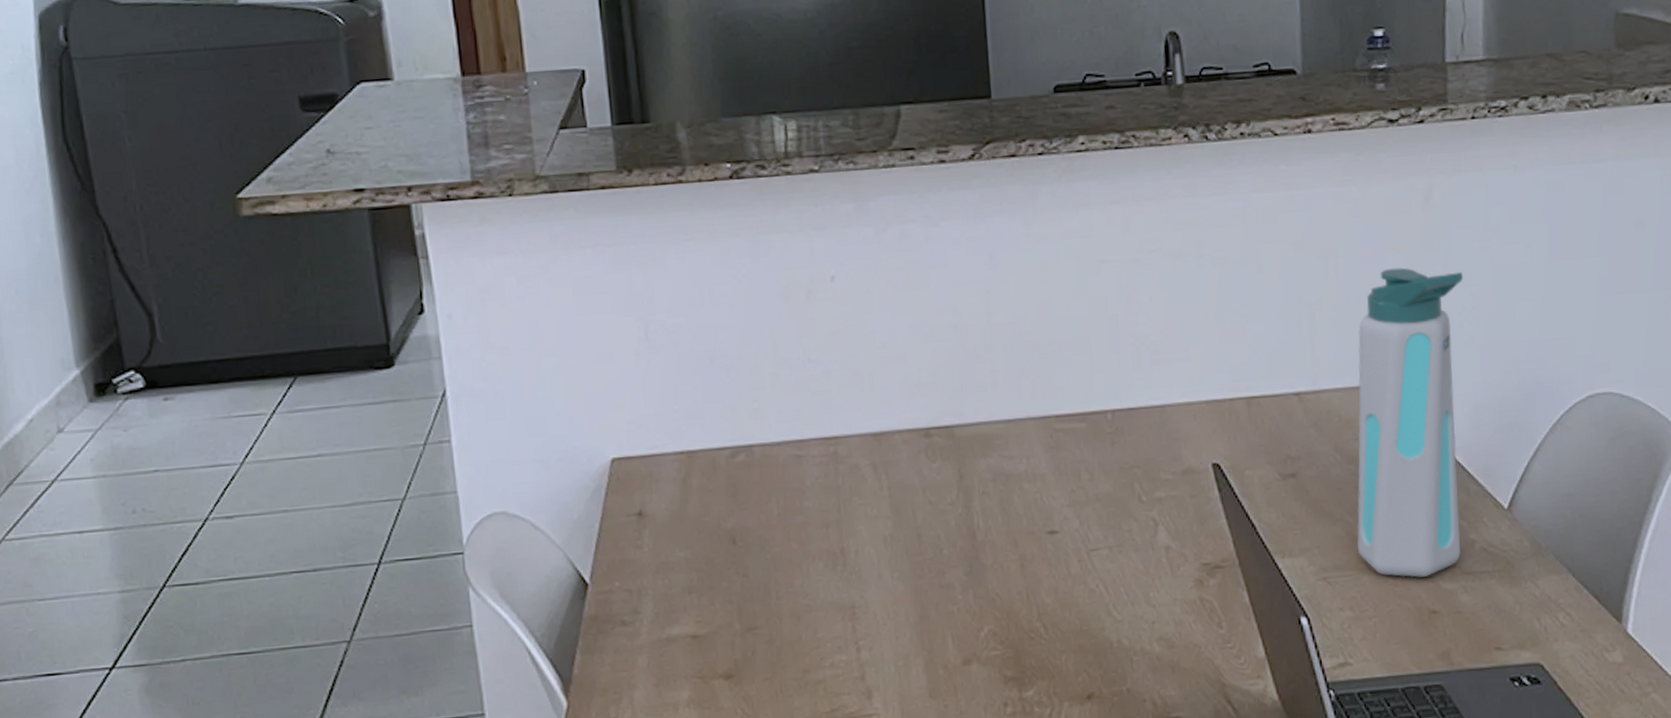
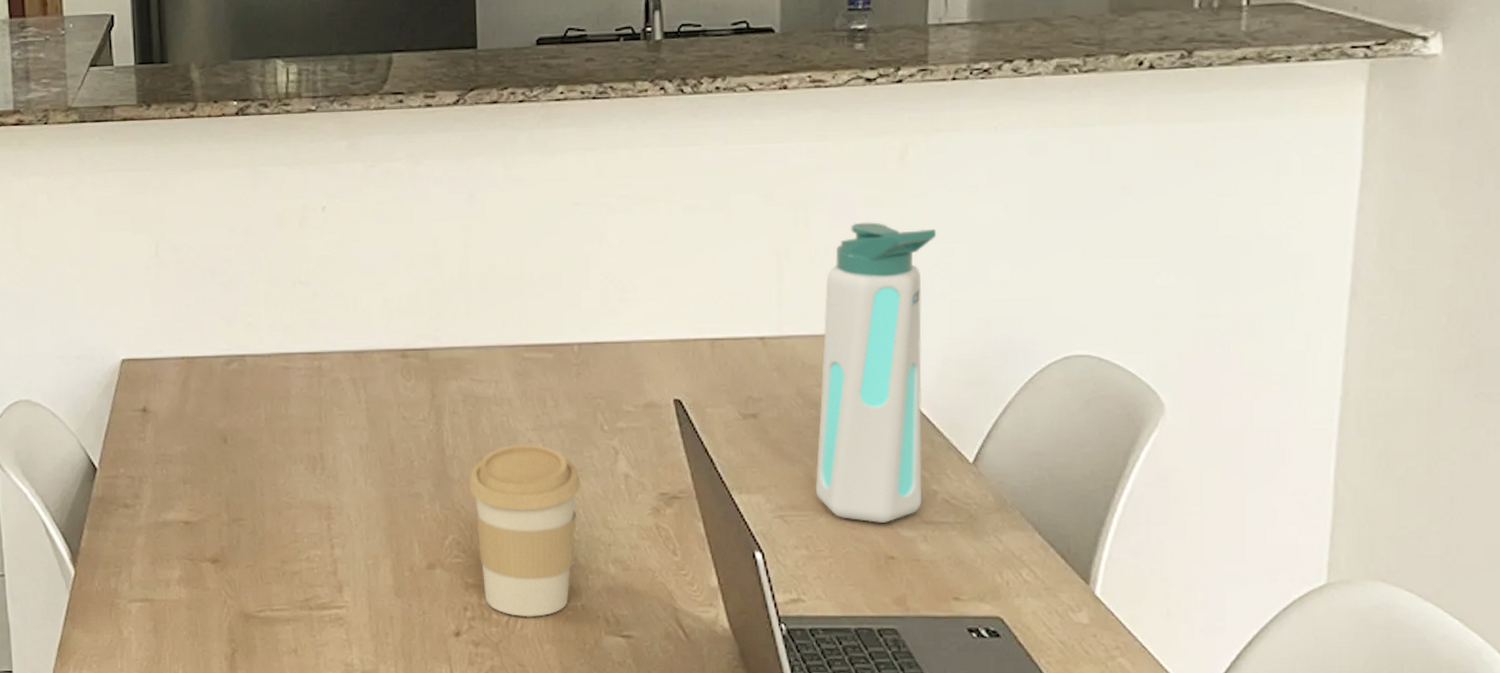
coffee cup: none [1003,521,1121,708] -> present [469,443,581,618]

